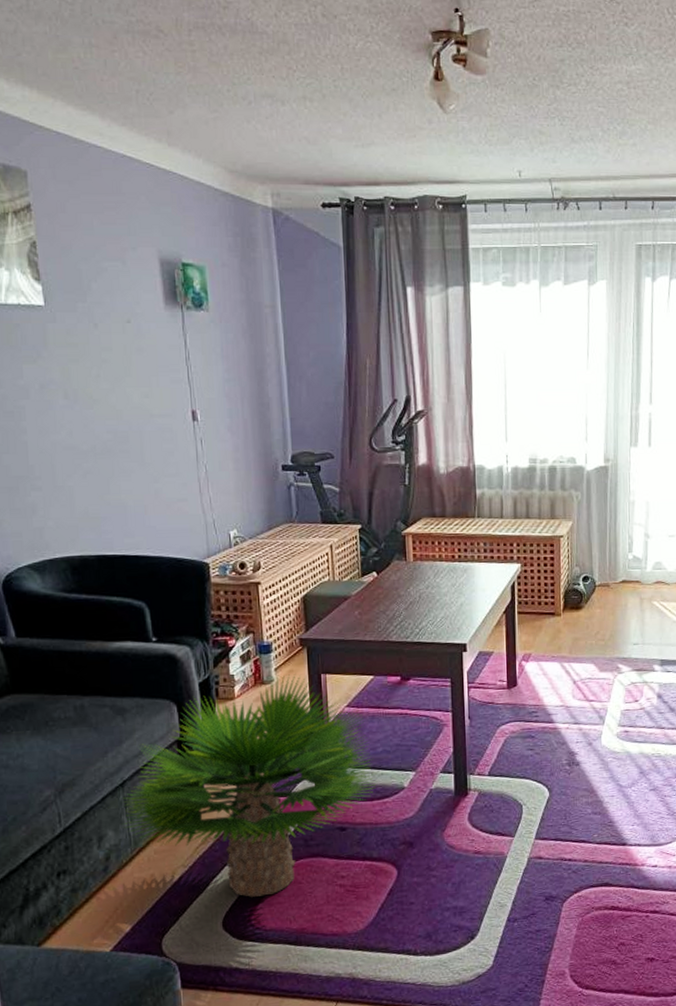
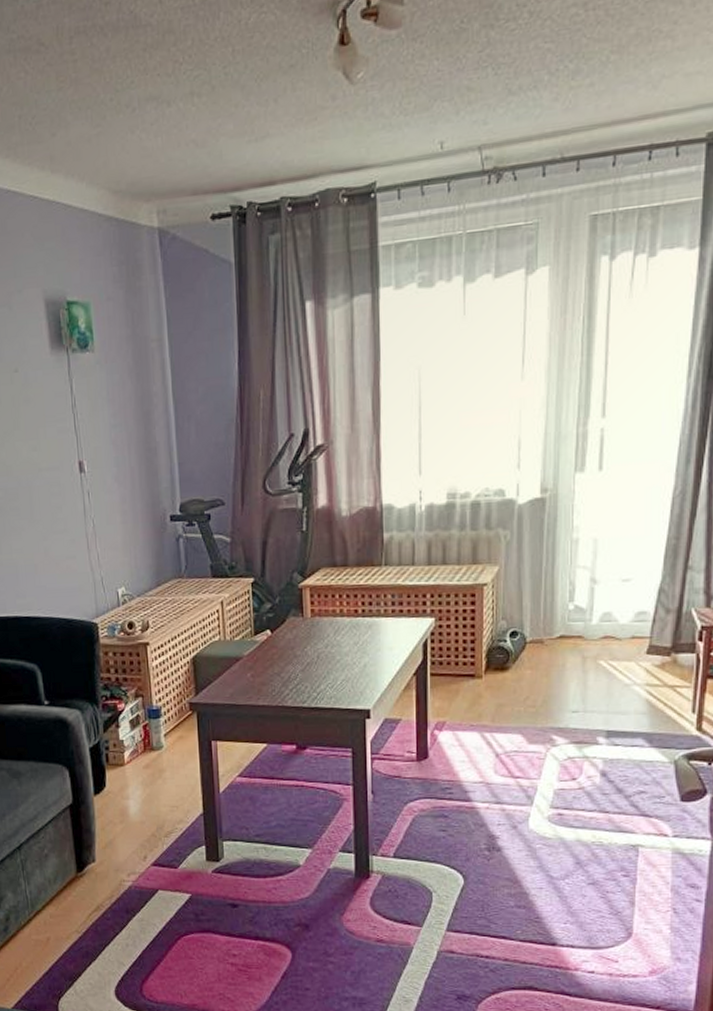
potted plant: present [123,674,377,897] -> none [20,740,270,968]

